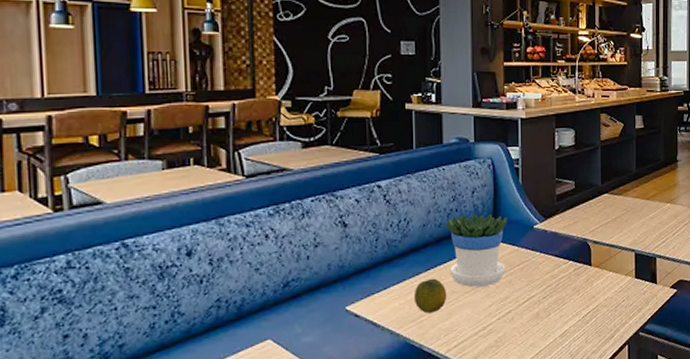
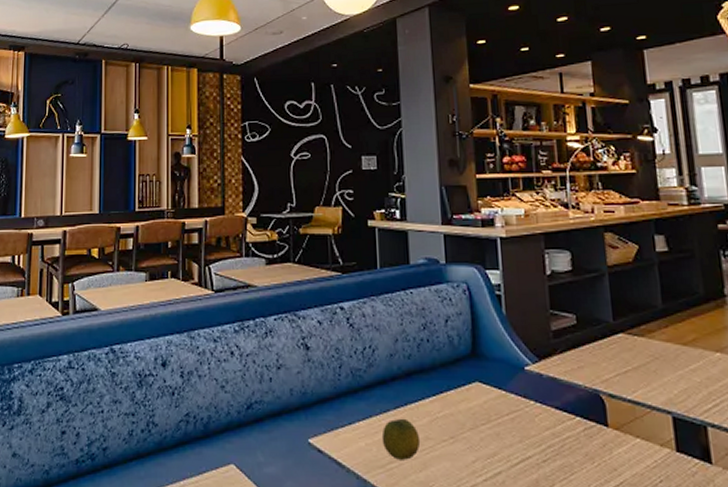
flowerpot: present [446,213,507,288] -> none [416,346,491,436]

